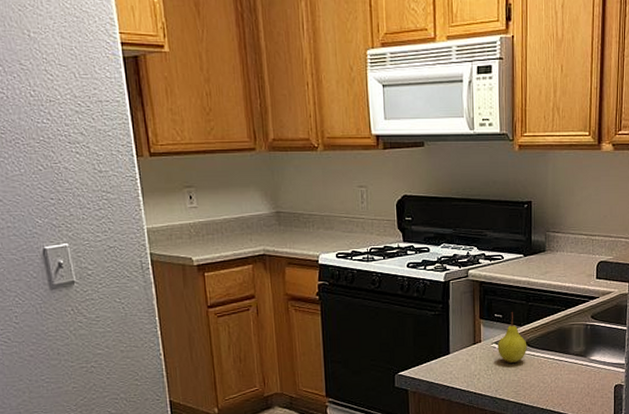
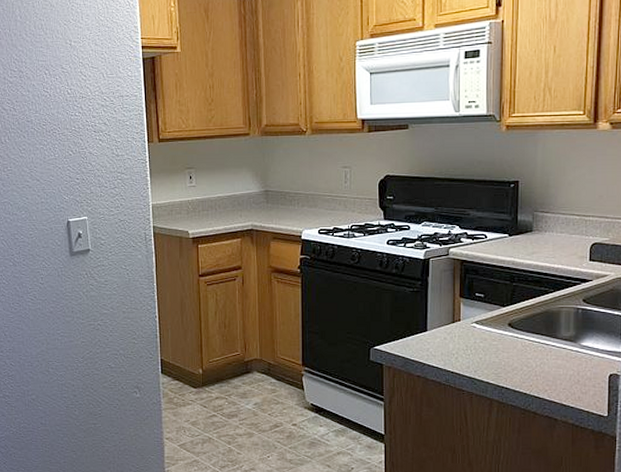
fruit: present [497,311,527,364] -> none [478,291,510,345]

